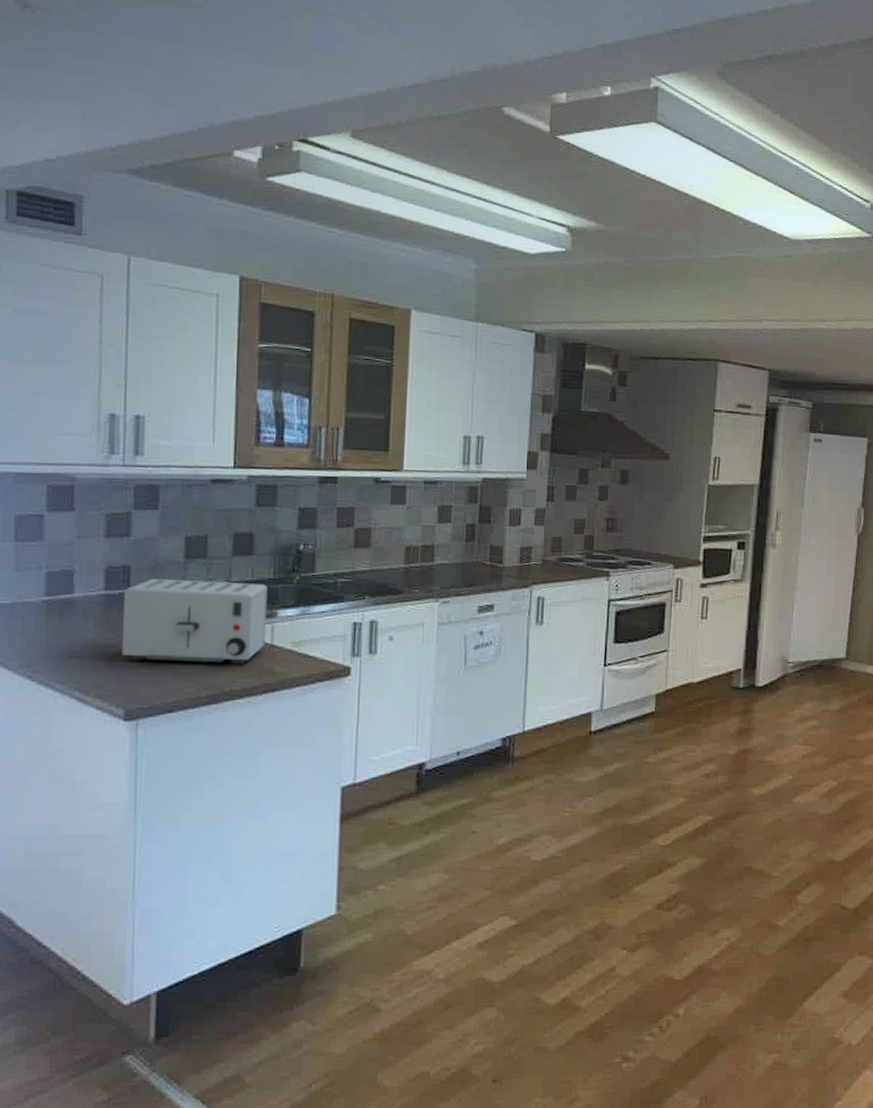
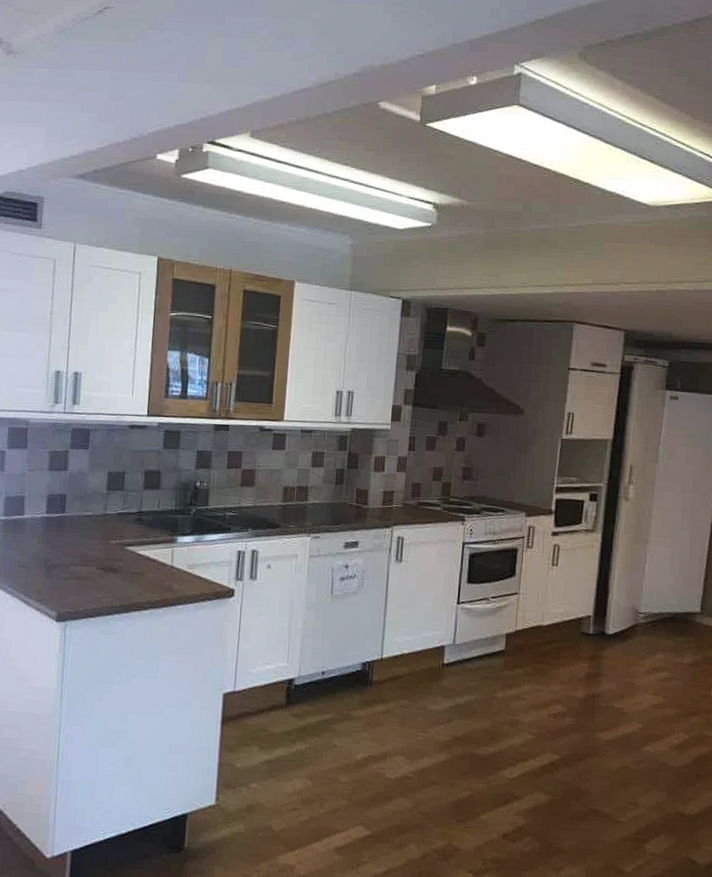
toaster: present [122,578,268,665] -> none [57,505,170,582]

